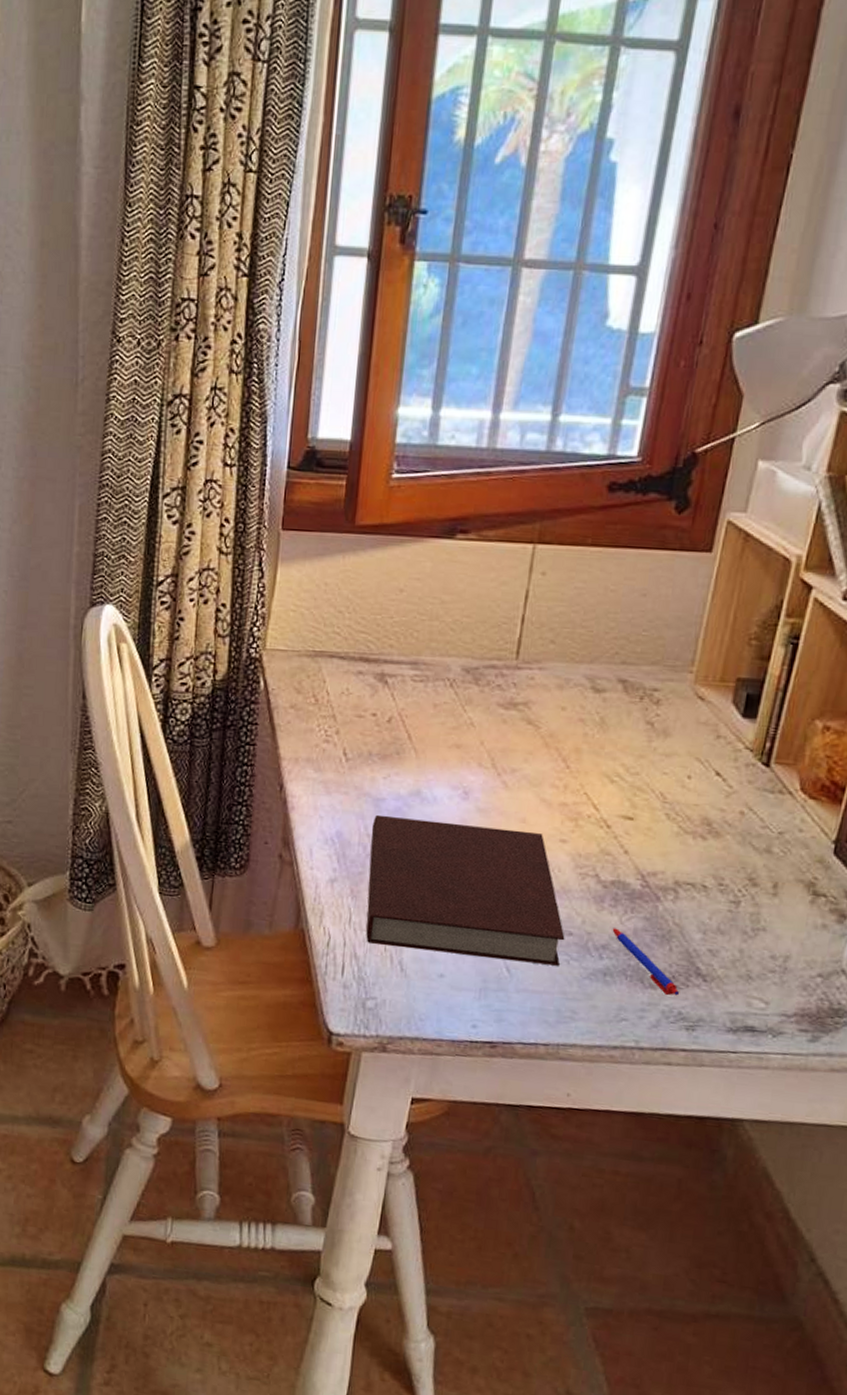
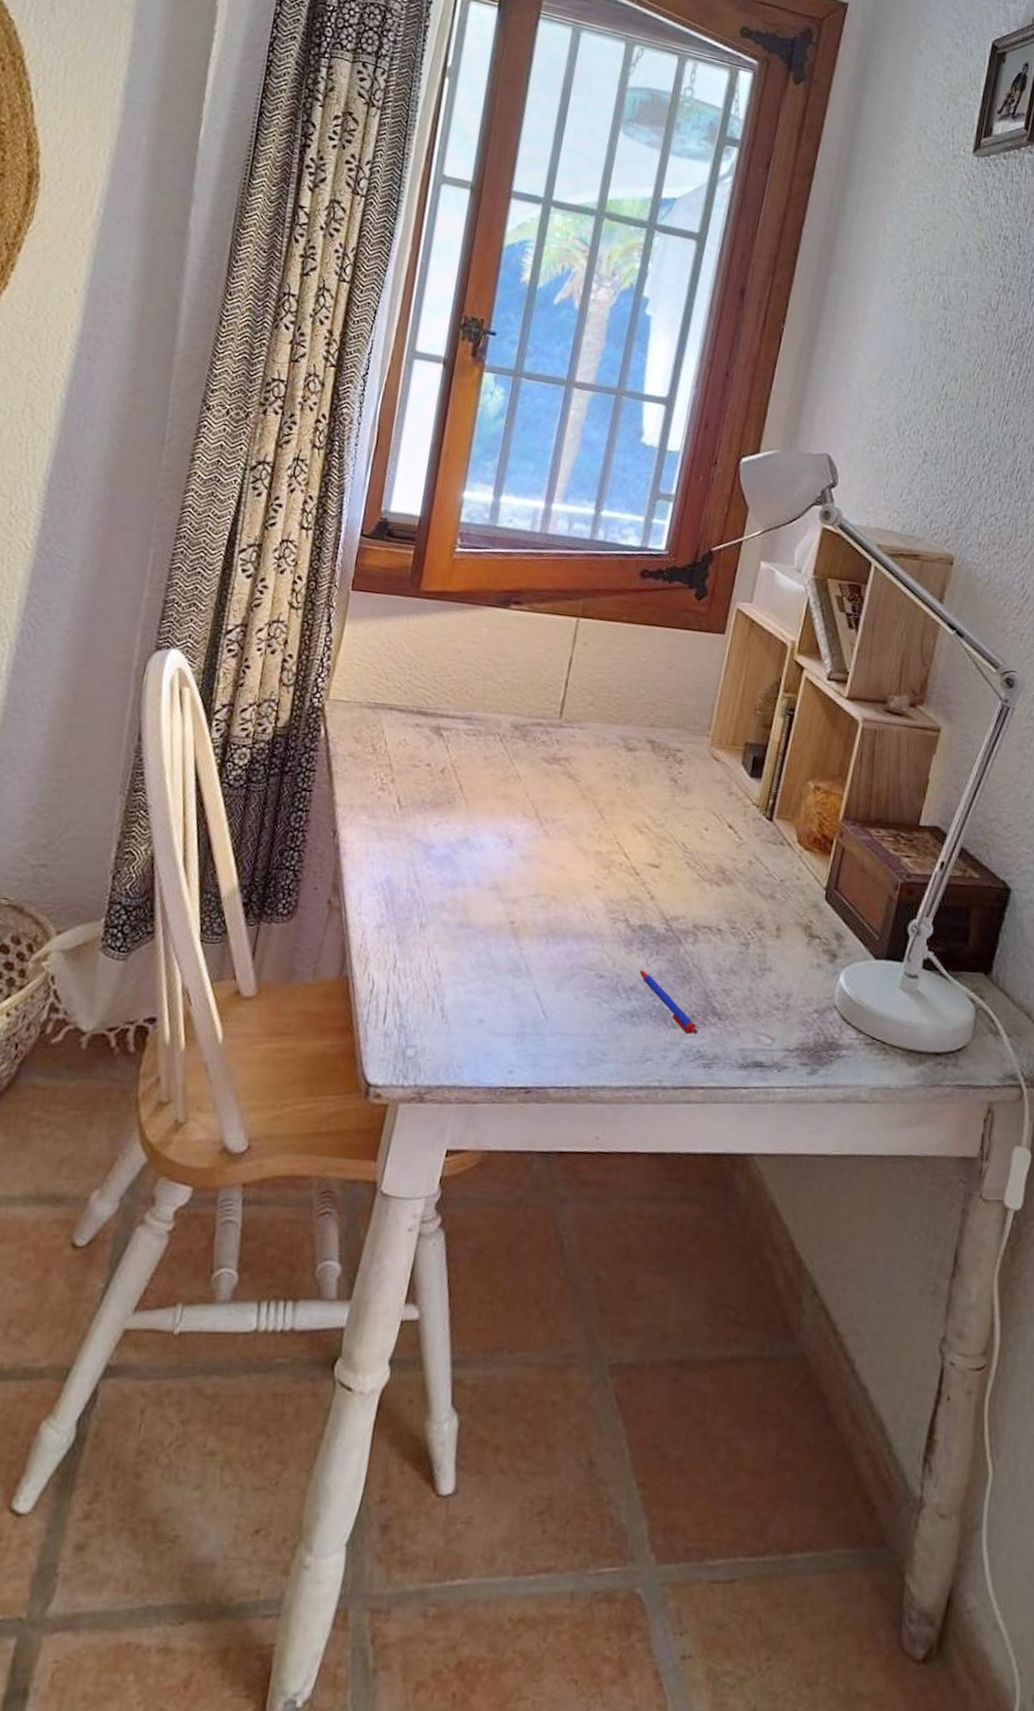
notebook: present [366,814,565,966] -> none [409,861,597,1008]

